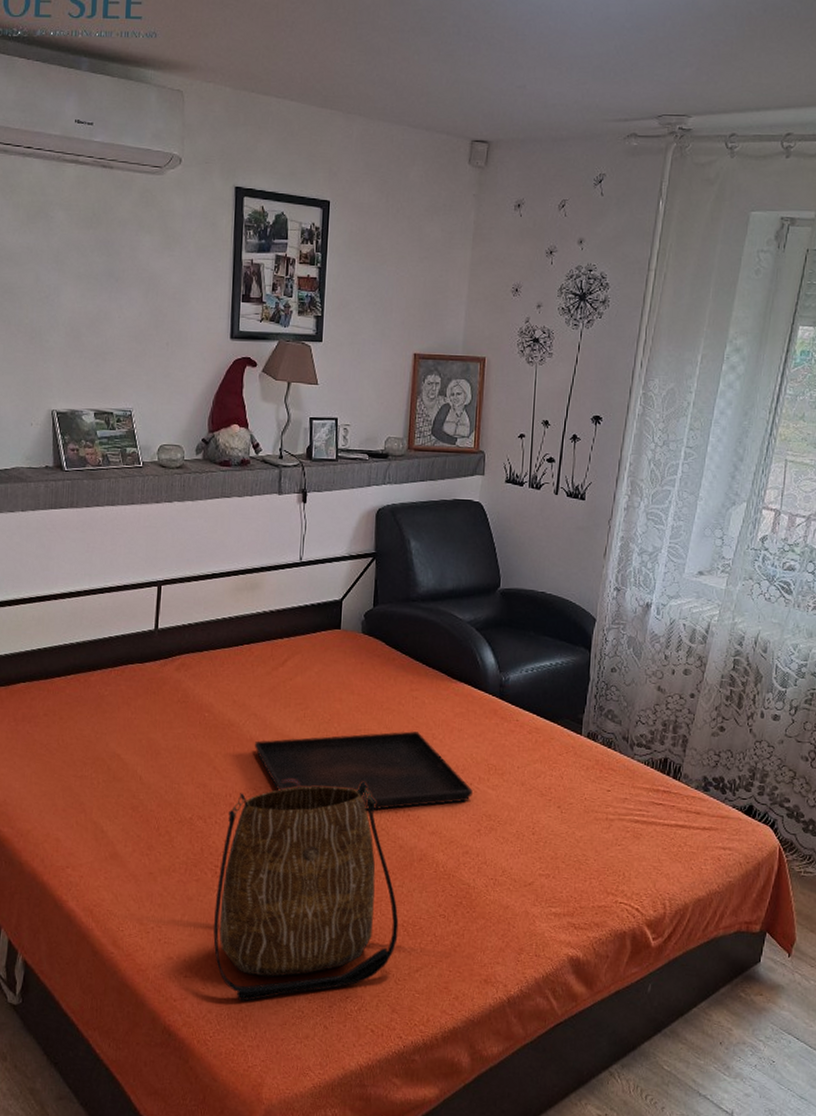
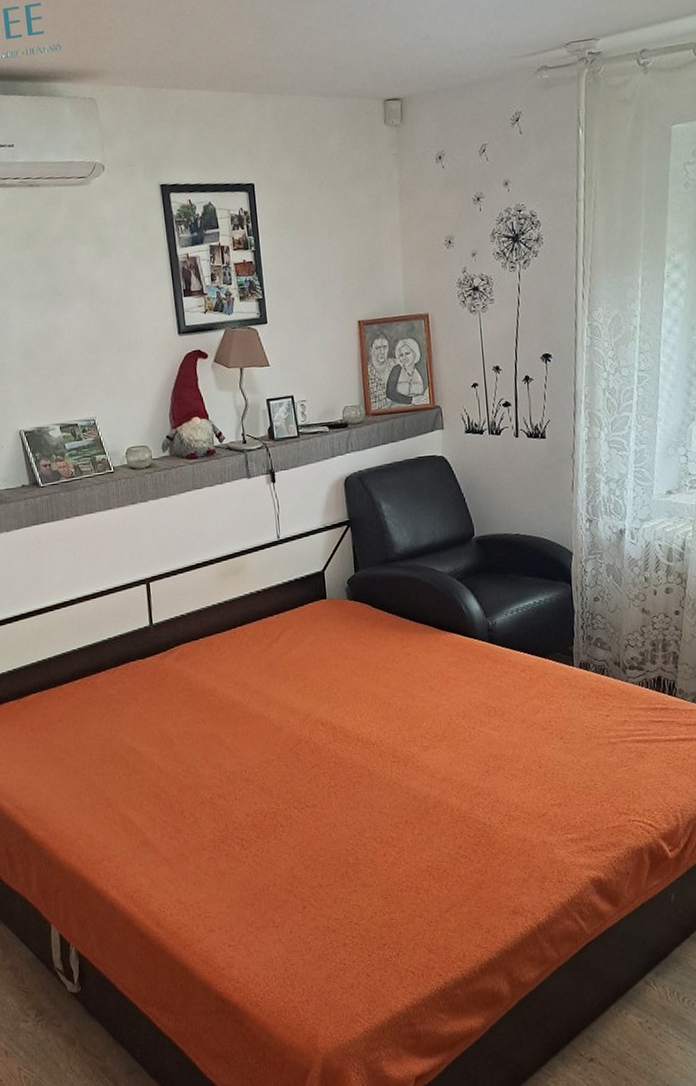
tote bag: present [213,778,399,1001] -> none [246,741,424,962]
serving tray: present [255,731,473,811] -> none [261,686,476,768]

